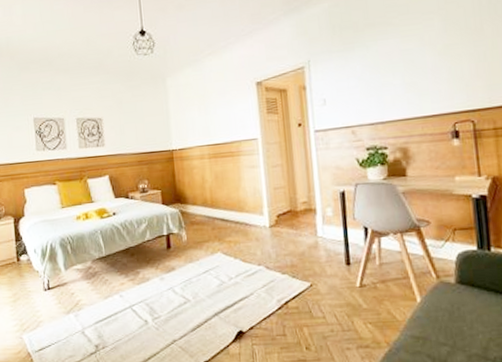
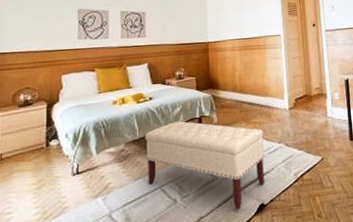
bench: none [111,238,243,336] -> present [145,120,265,210]

